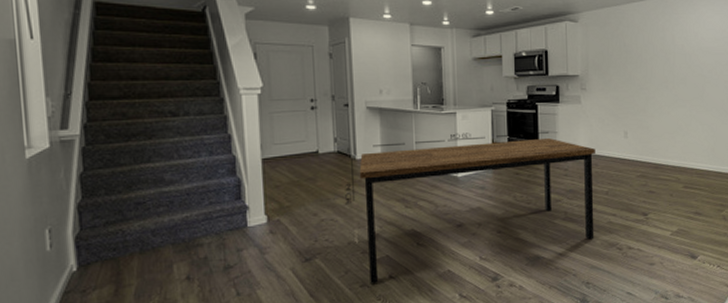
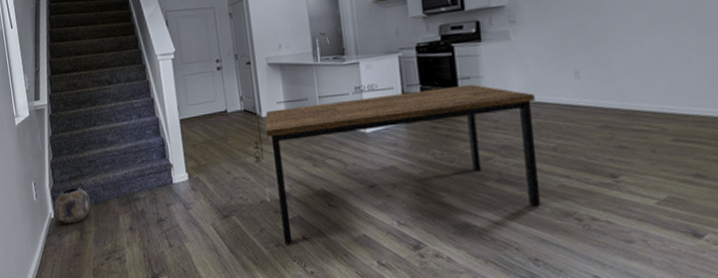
planter: none [79,234,133,278] -> present [54,187,91,224]

